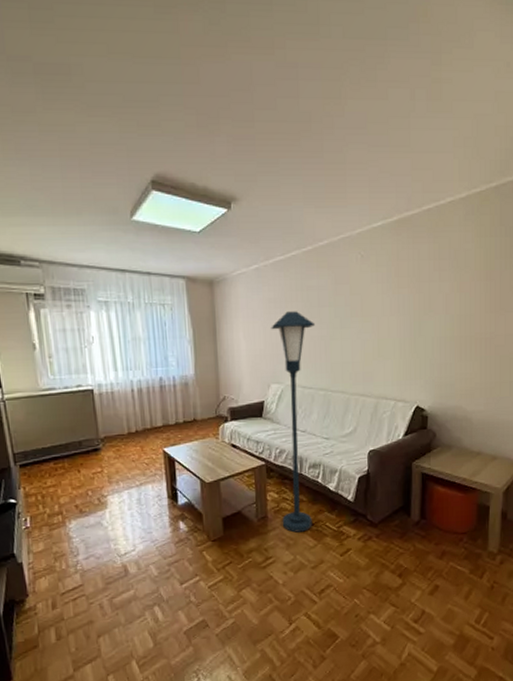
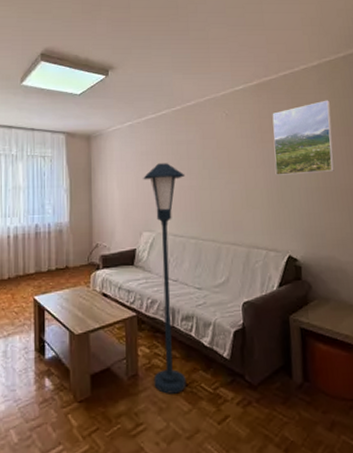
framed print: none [409,239,474,324] -> present [272,100,334,175]

